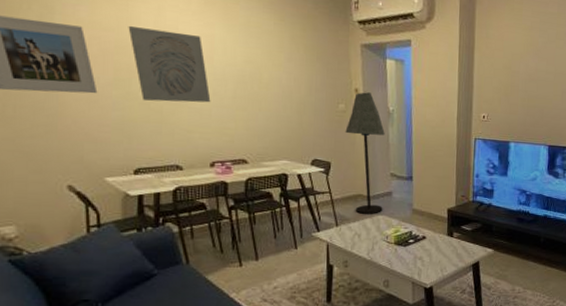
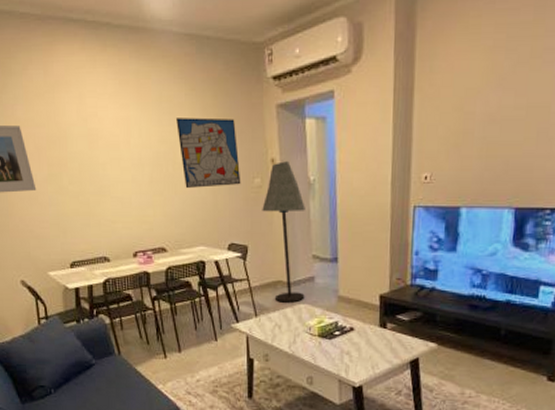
wall art: present [128,25,211,103] -> none [56,118,130,194]
wall art: none [264,43,327,108] -> present [176,117,241,188]

